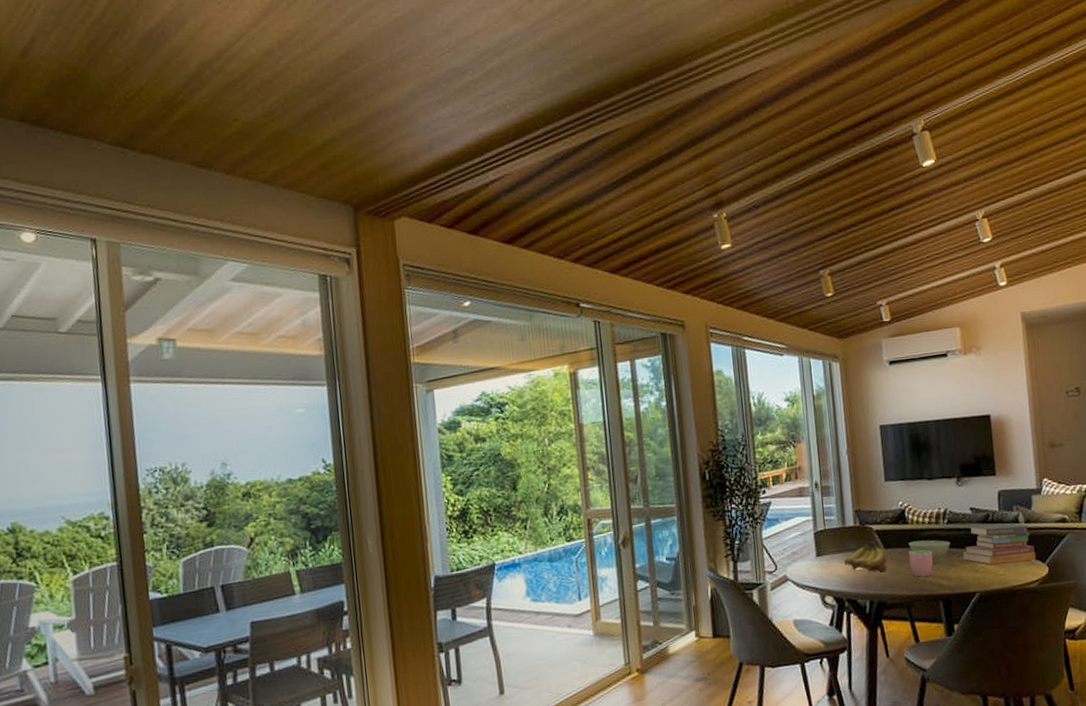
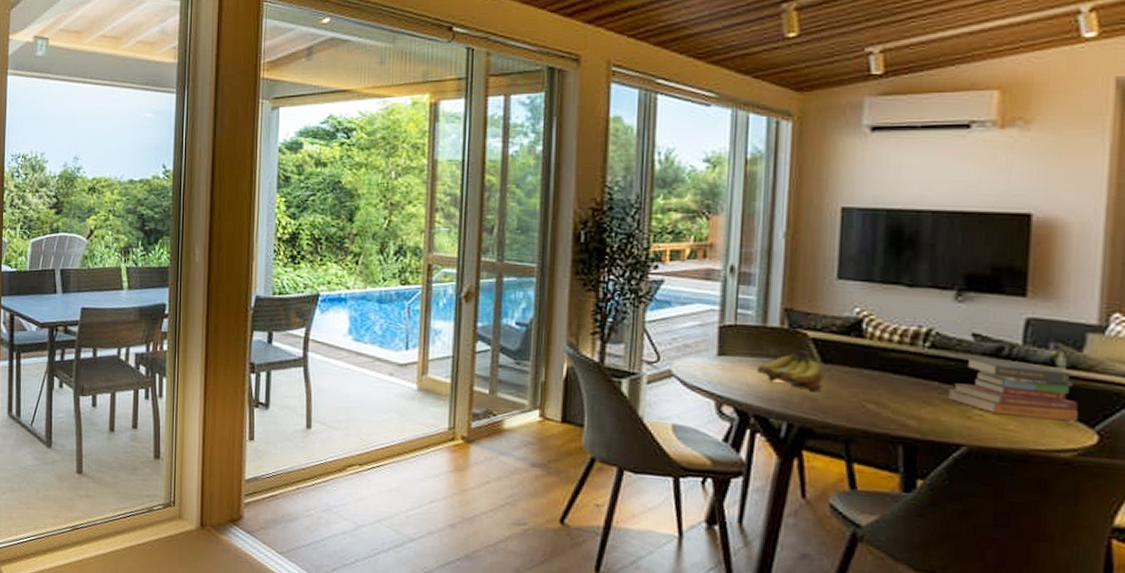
bowl: present [908,540,951,563] -> none [860,362,931,395]
cup: present [908,549,933,577] -> none [857,372,899,410]

